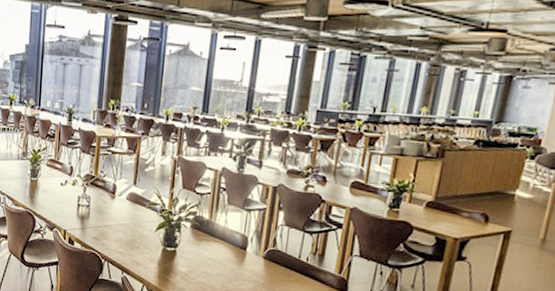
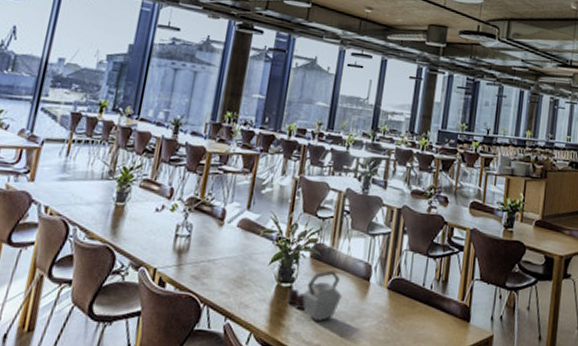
kettle: none [172,239,220,281] -> present [286,270,342,321]

